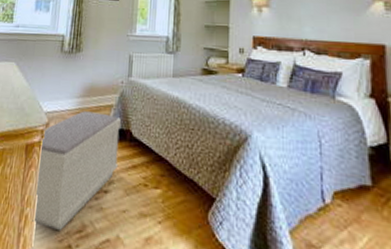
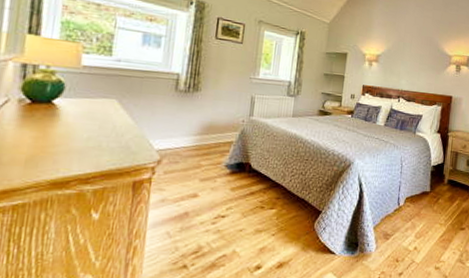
bench: present [32,111,122,230] -> none [142,148,241,254]

